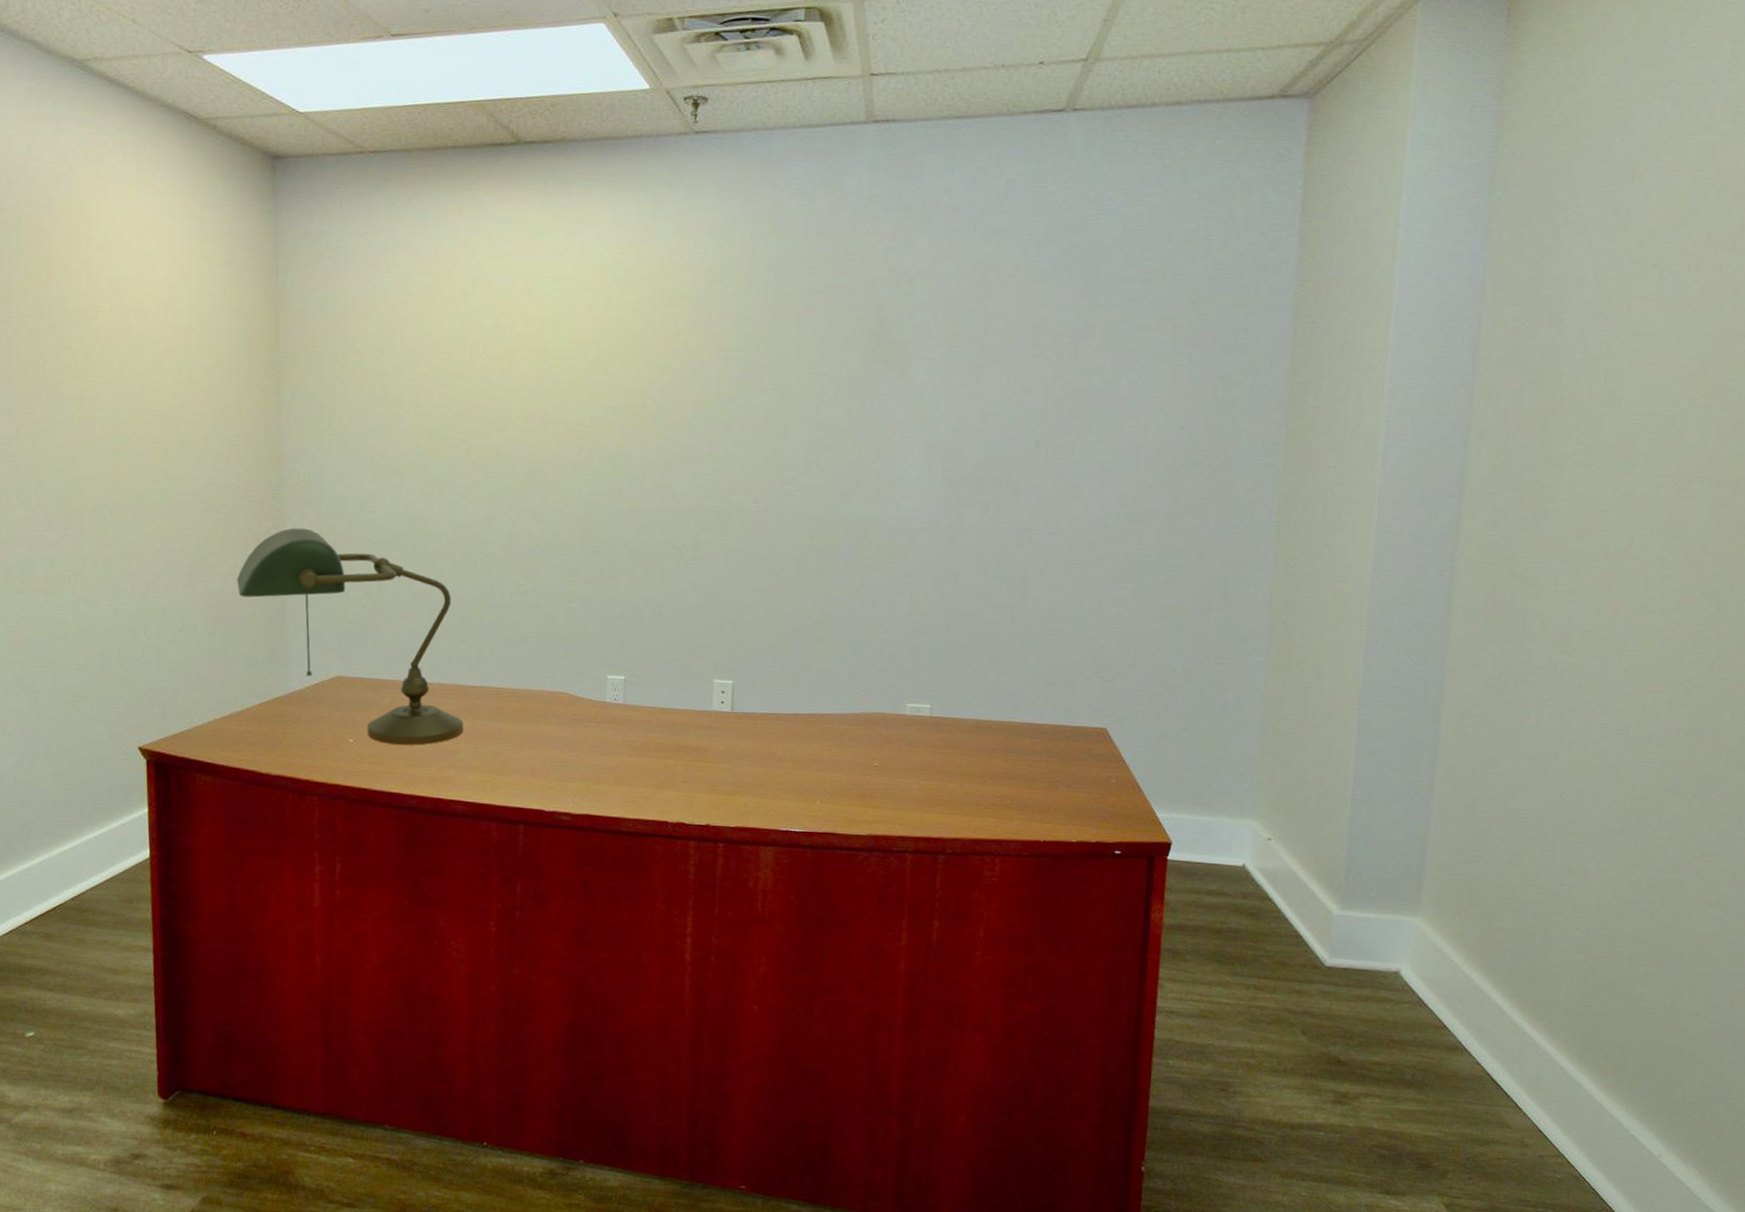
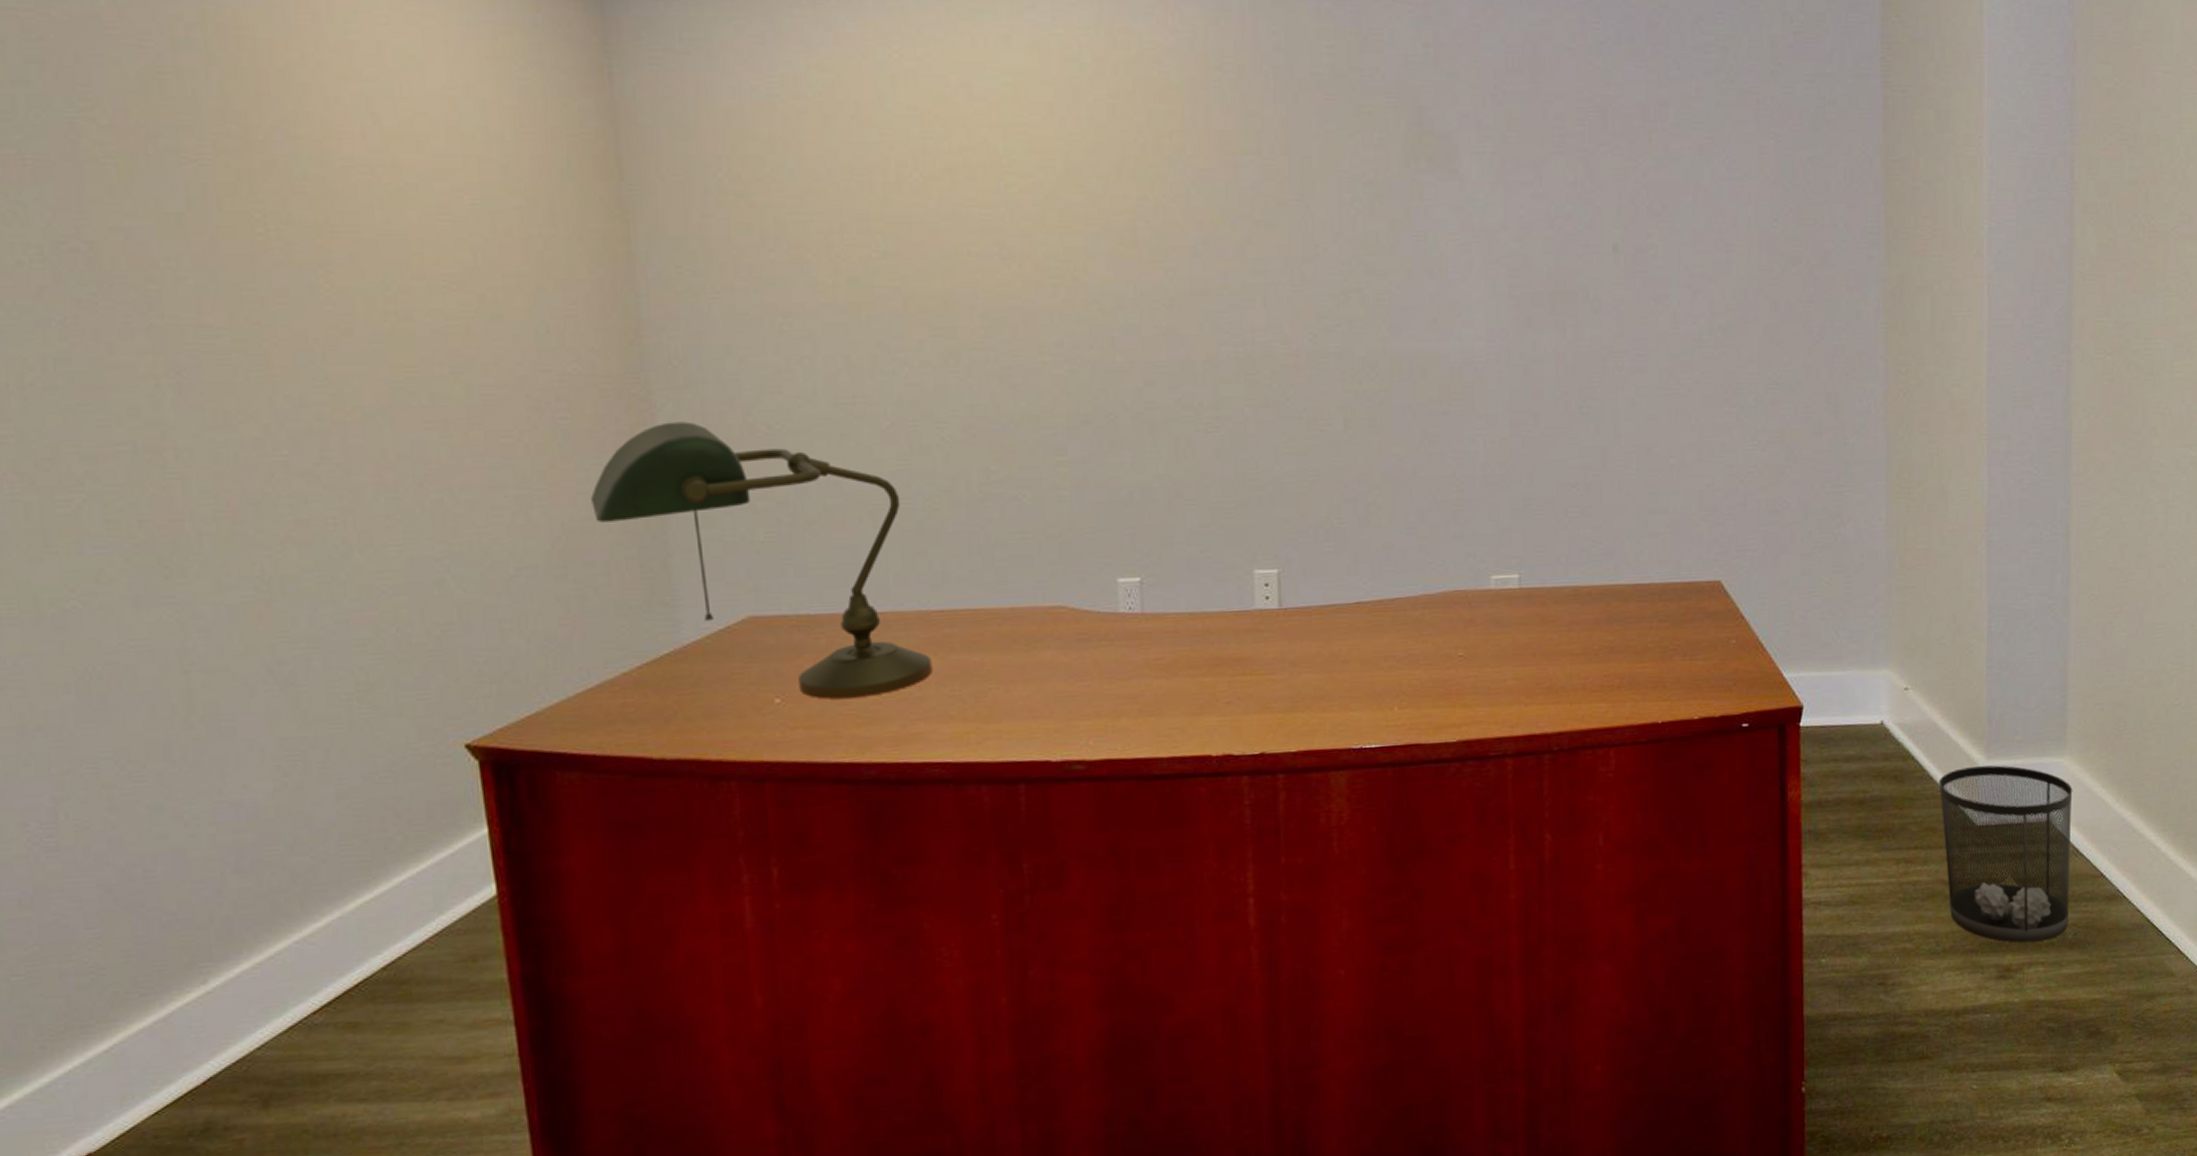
waste bin: none [1292,914,1423,1077] -> present [1938,765,2073,943]

